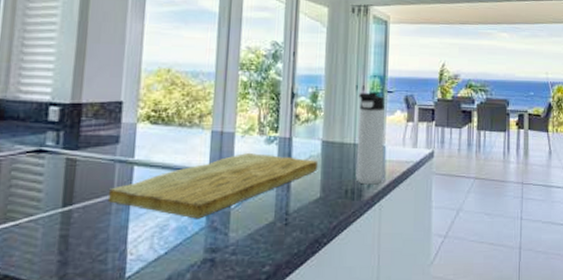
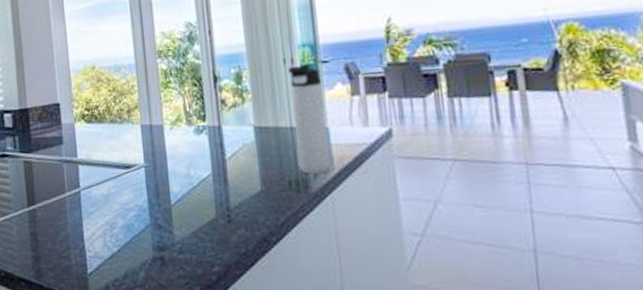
cutting board: present [107,152,319,219] -> none [61,145,255,216]

